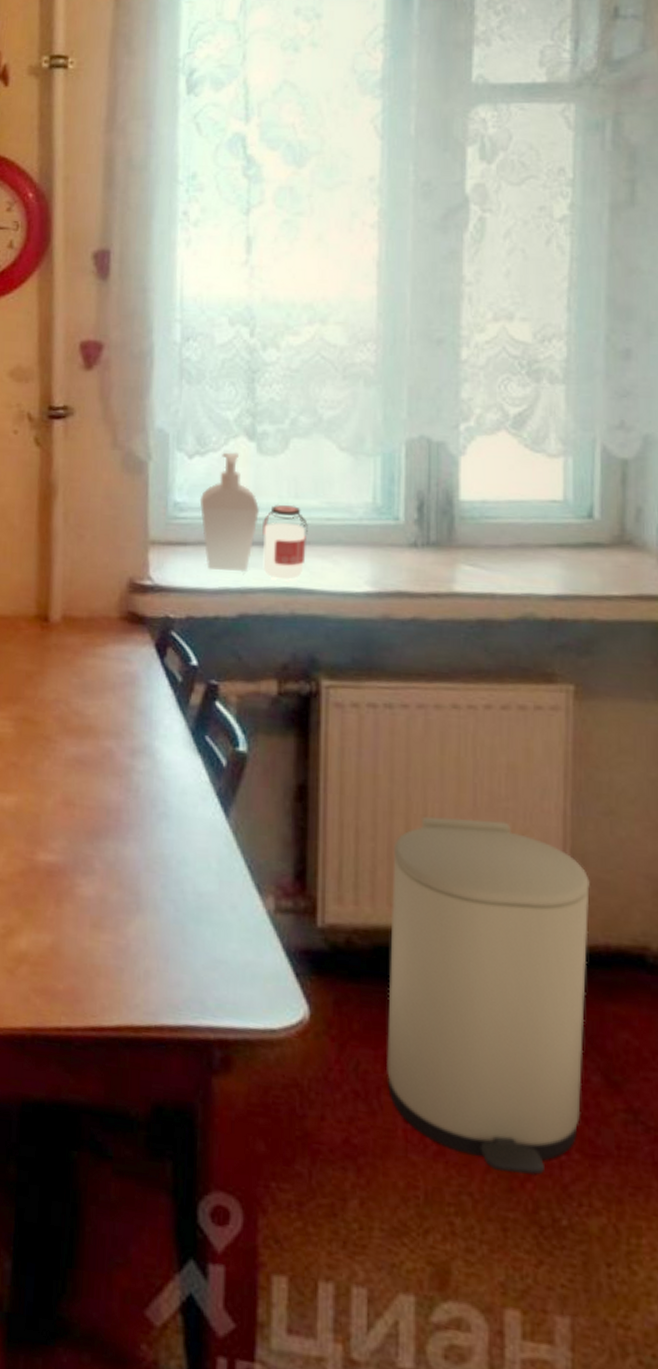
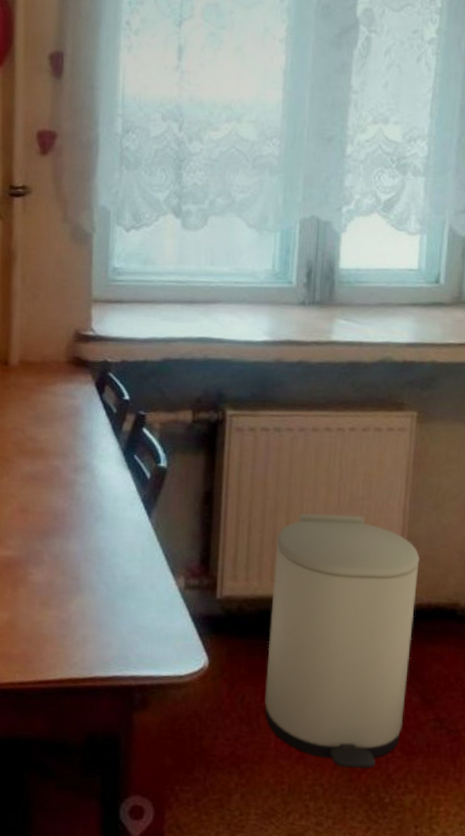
soap bottle: present [199,452,259,571] -> none [134,227,182,324]
jar: present [262,505,308,580] -> none [183,271,221,332]

